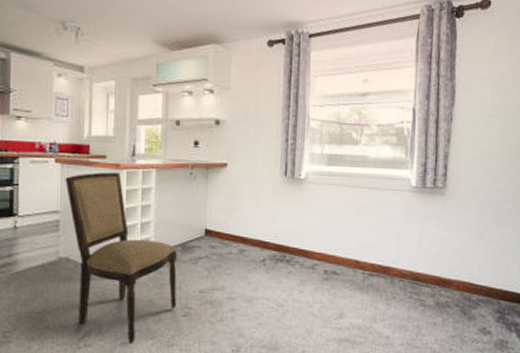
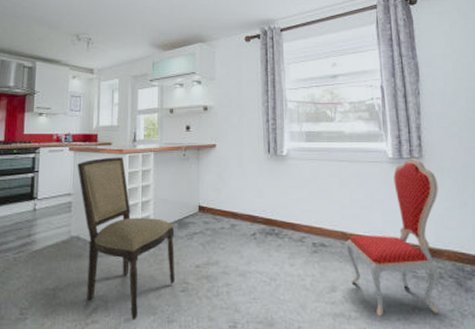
dining chair: none [357,188,458,342] -> present [345,159,440,317]

